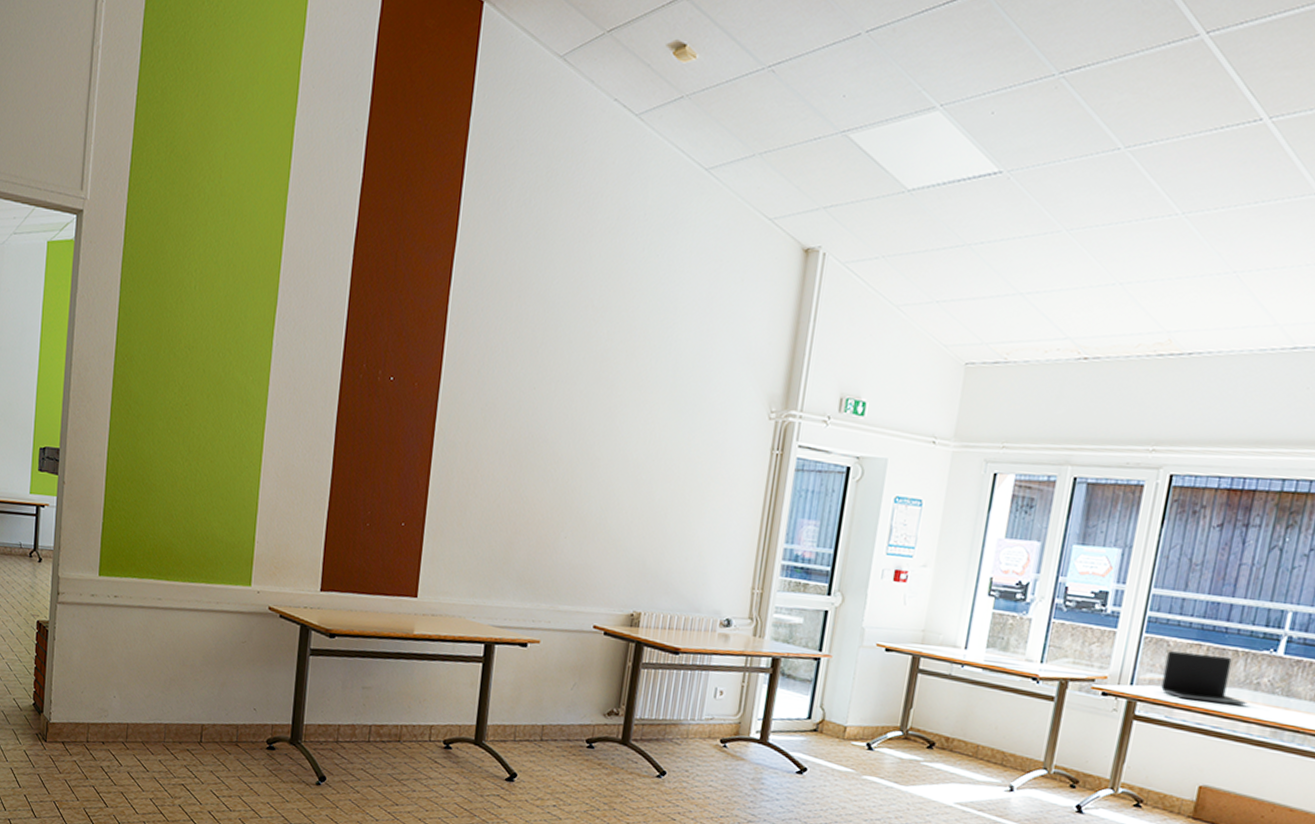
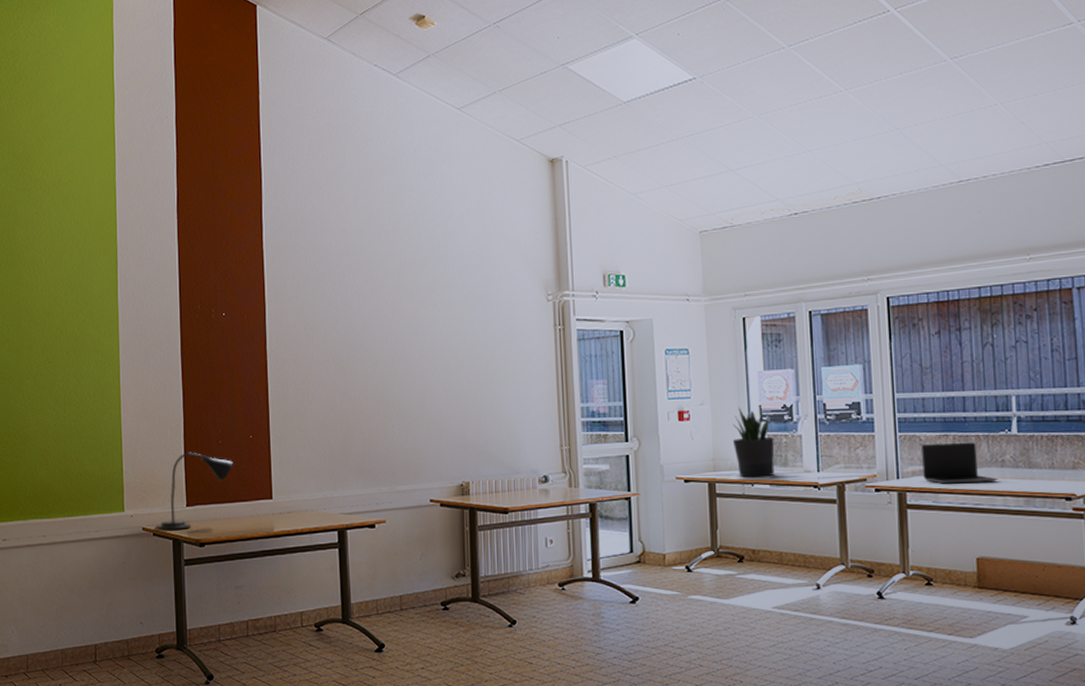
desk lamp: none [281,530,379,616] -> present [153,452,233,531]
planter: none [950,576,1001,659] -> present [732,407,775,478]

